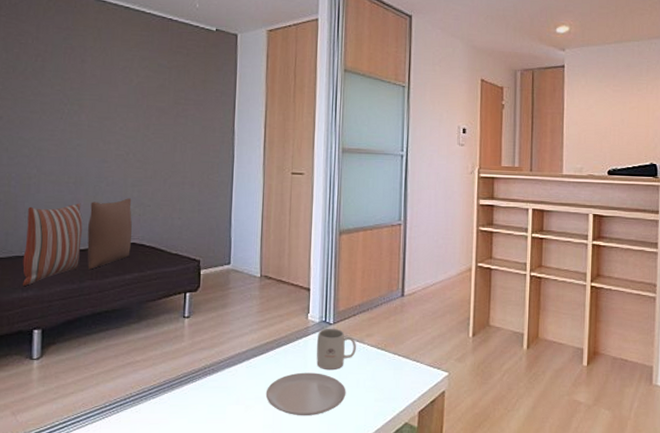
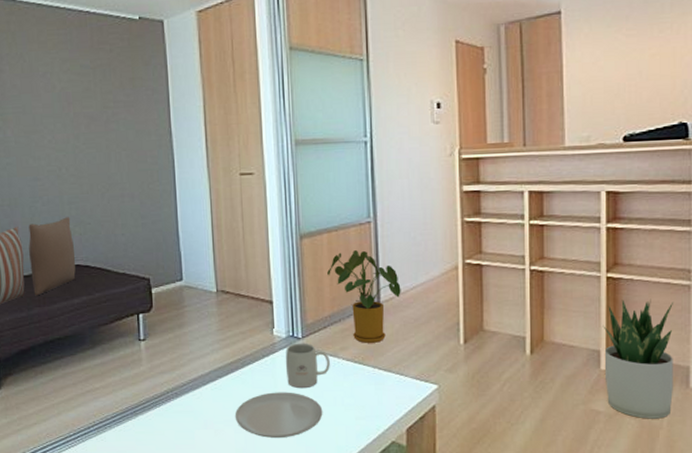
house plant: none [360,248,423,332] -> present [327,250,401,343]
planter: none [586,306,642,411] -> present [603,298,673,419]

